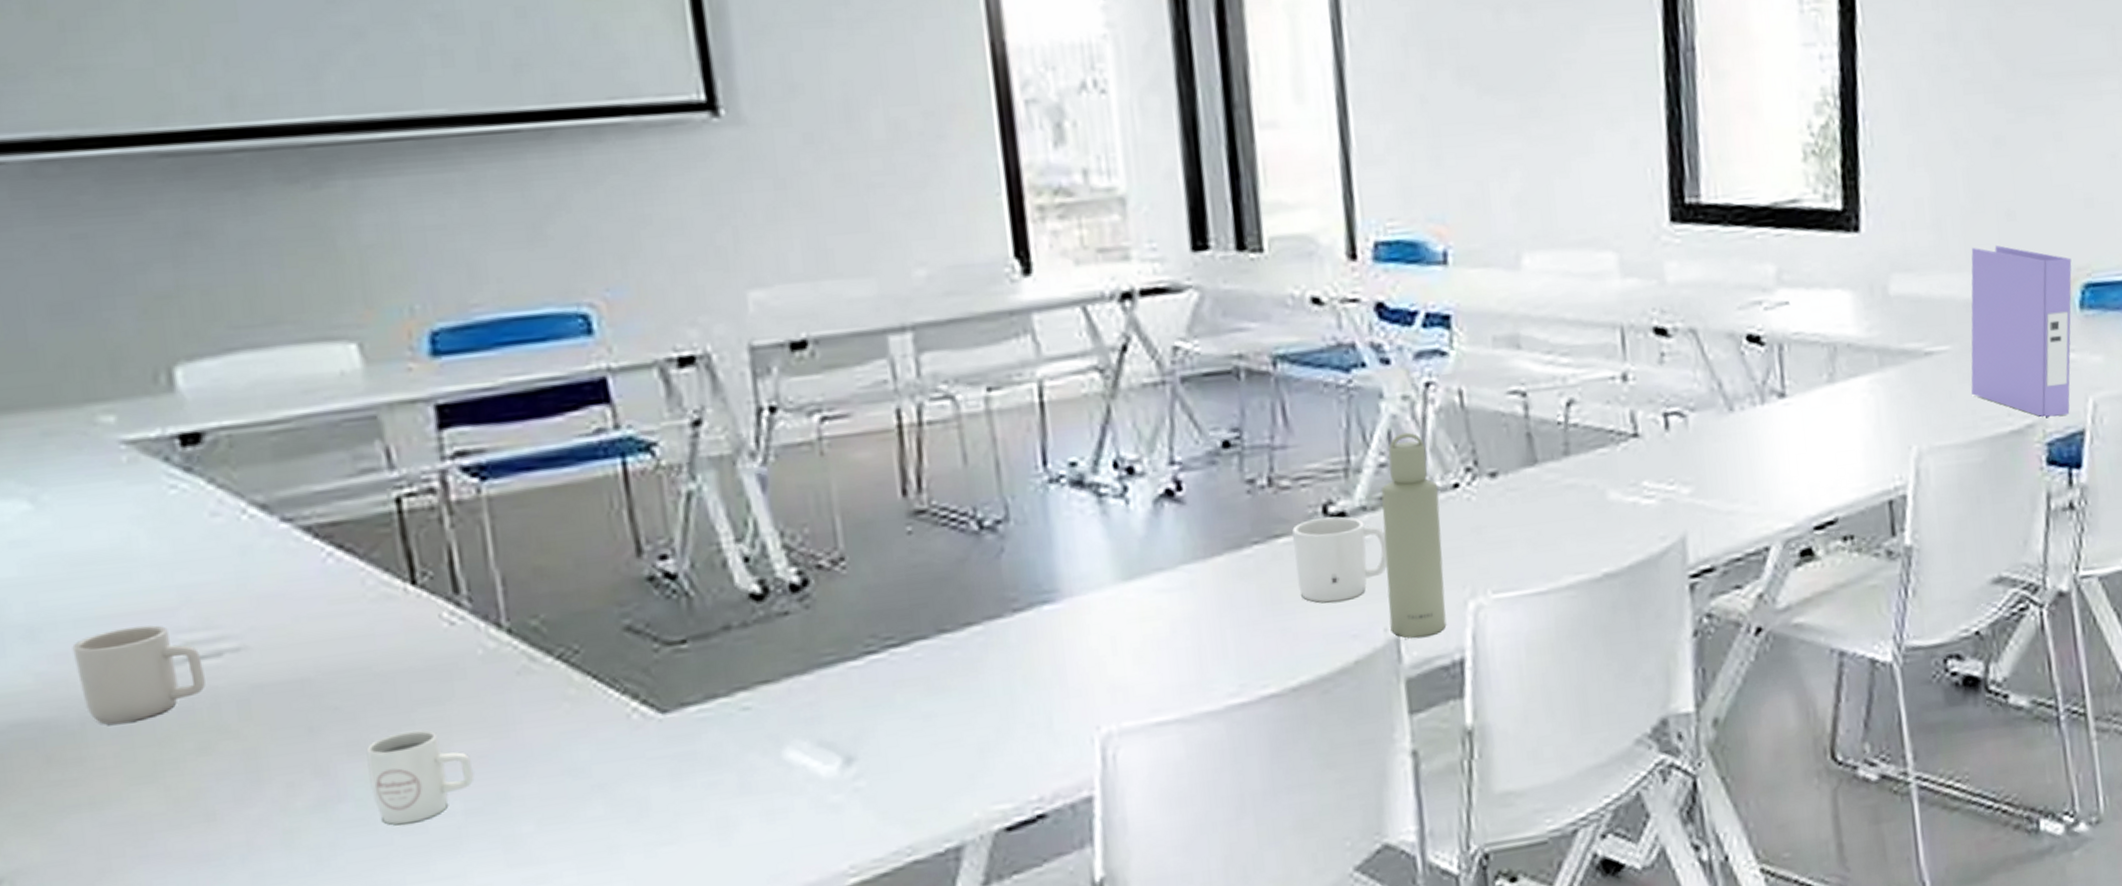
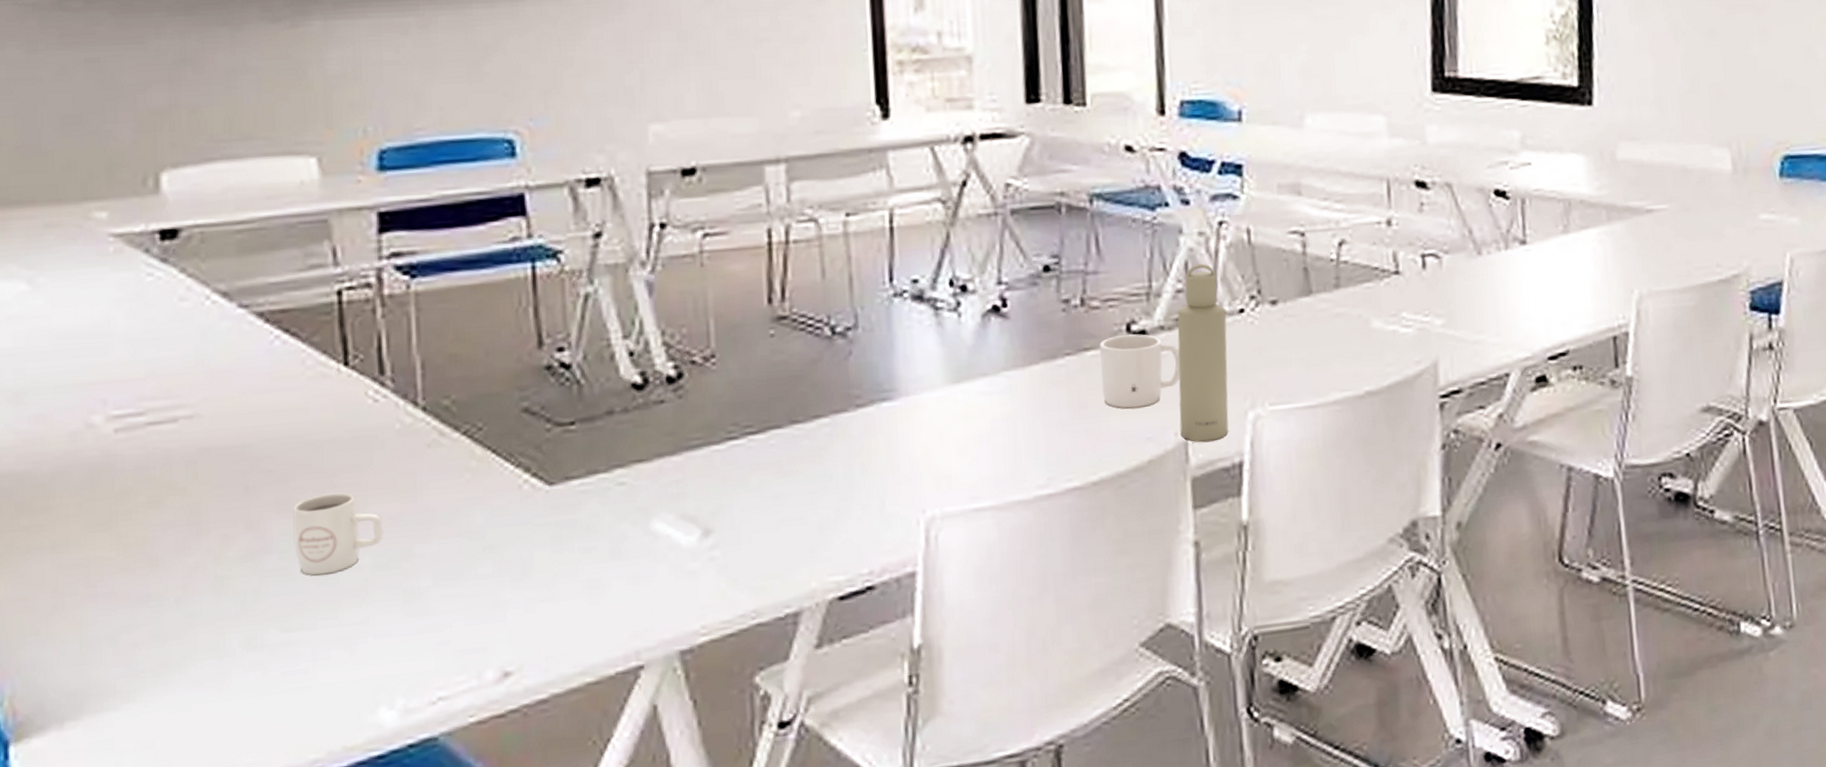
mug: present [72,625,206,725] -> none [50,393,161,479]
binder: present [1971,245,2072,418] -> none [1685,121,1773,269]

